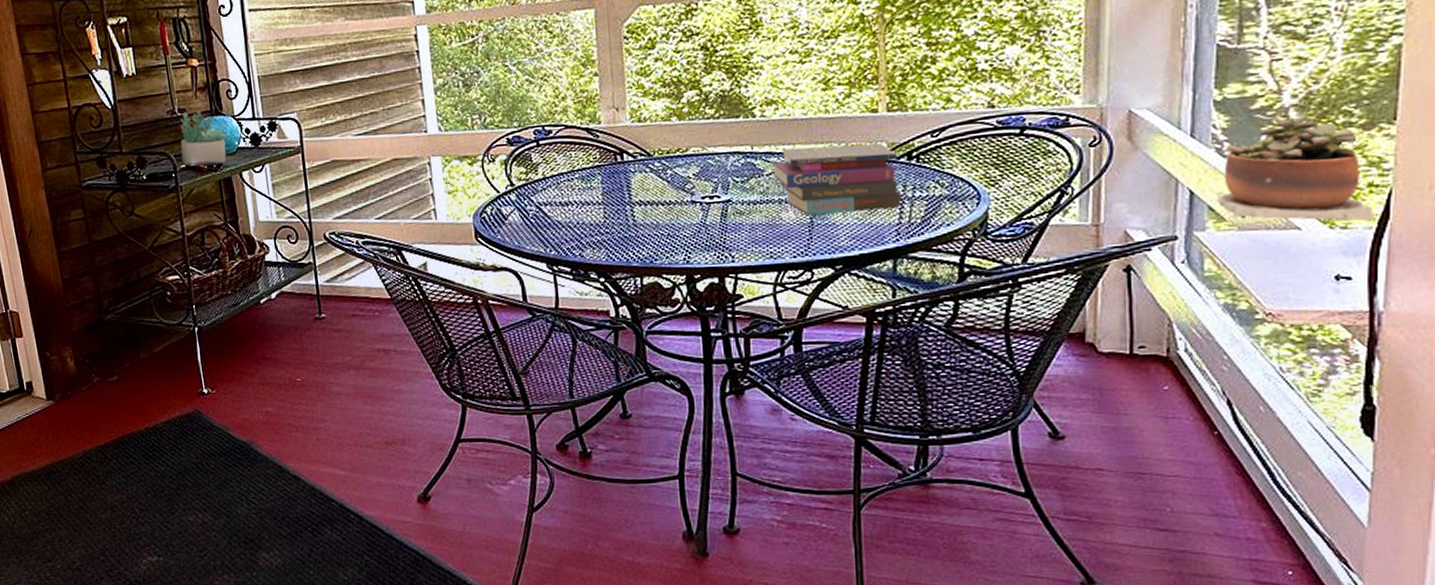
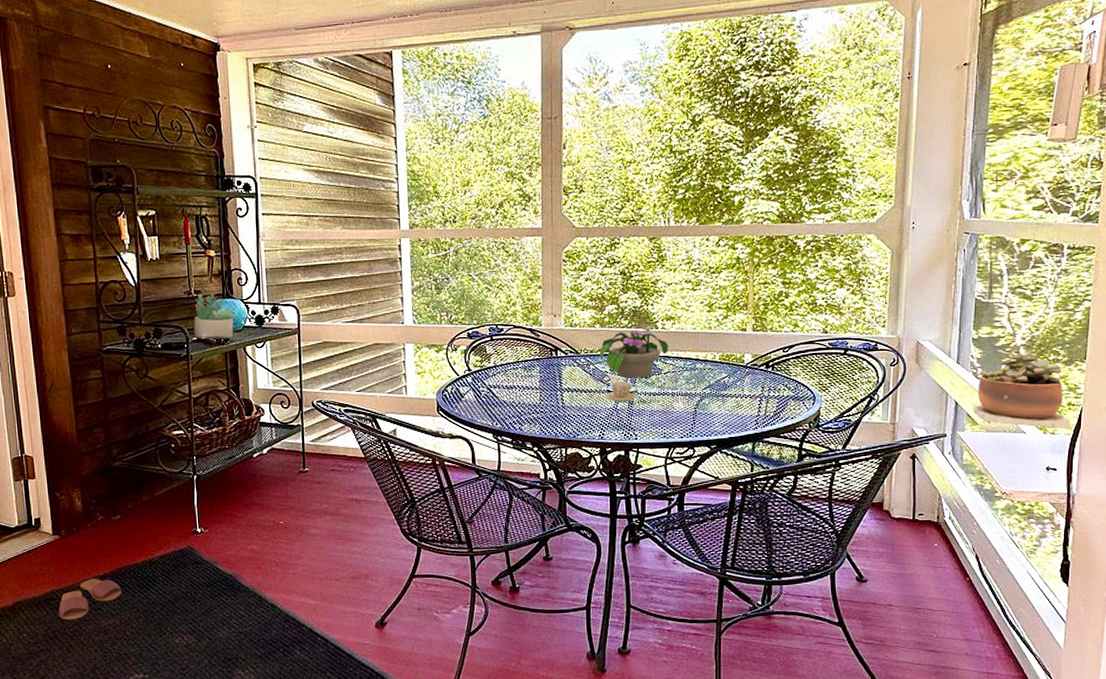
slippers: none [60,448,127,497] -> present [59,578,122,621]
potted flower: none [678,110,771,184] -> present [599,322,669,378]
teacup: none [688,187,733,216] -> present [605,381,638,403]
books: present [772,143,902,215] -> none [669,354,761,406]

